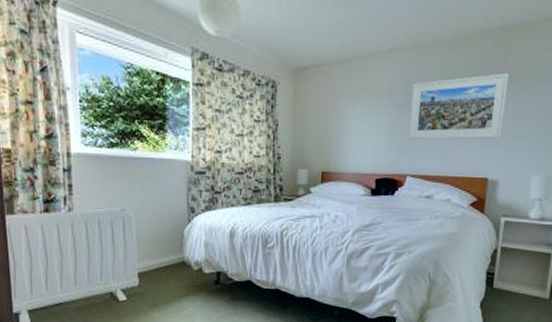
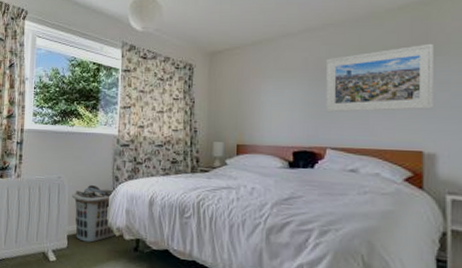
clothes hamper: none [141,218,196,279] -> present [72,185,117,243]

